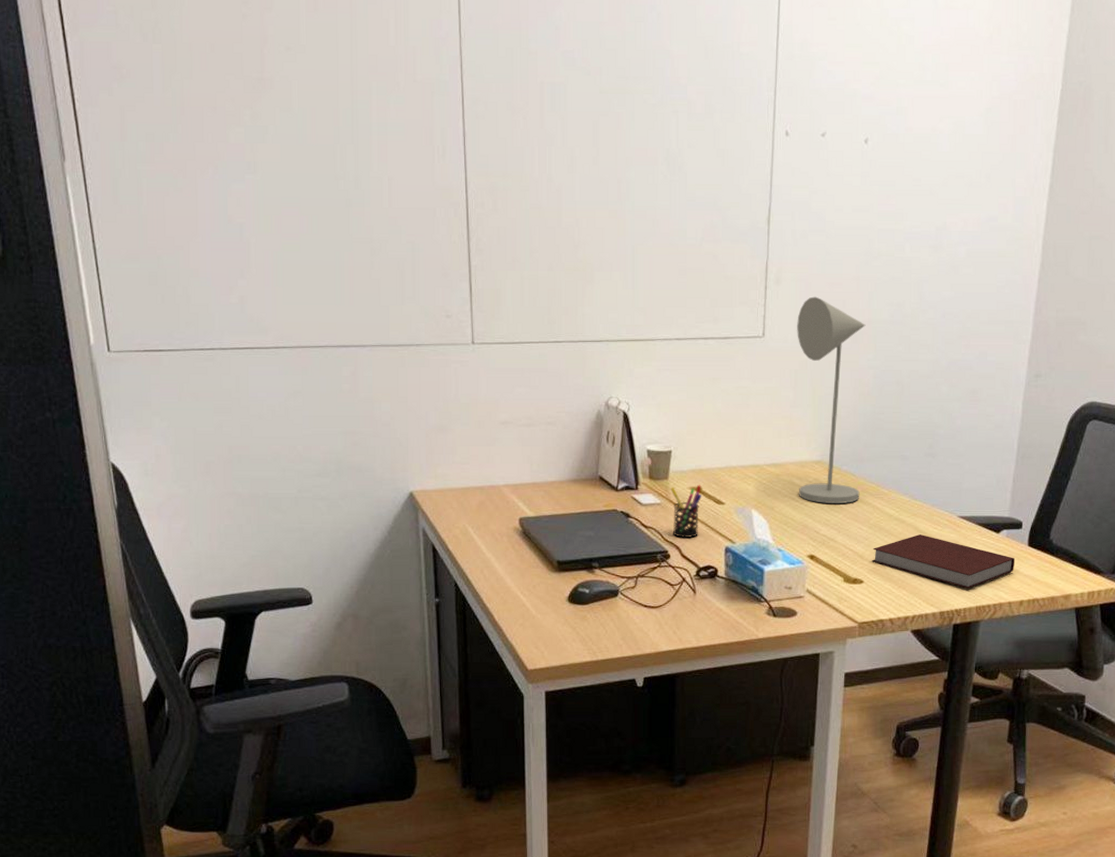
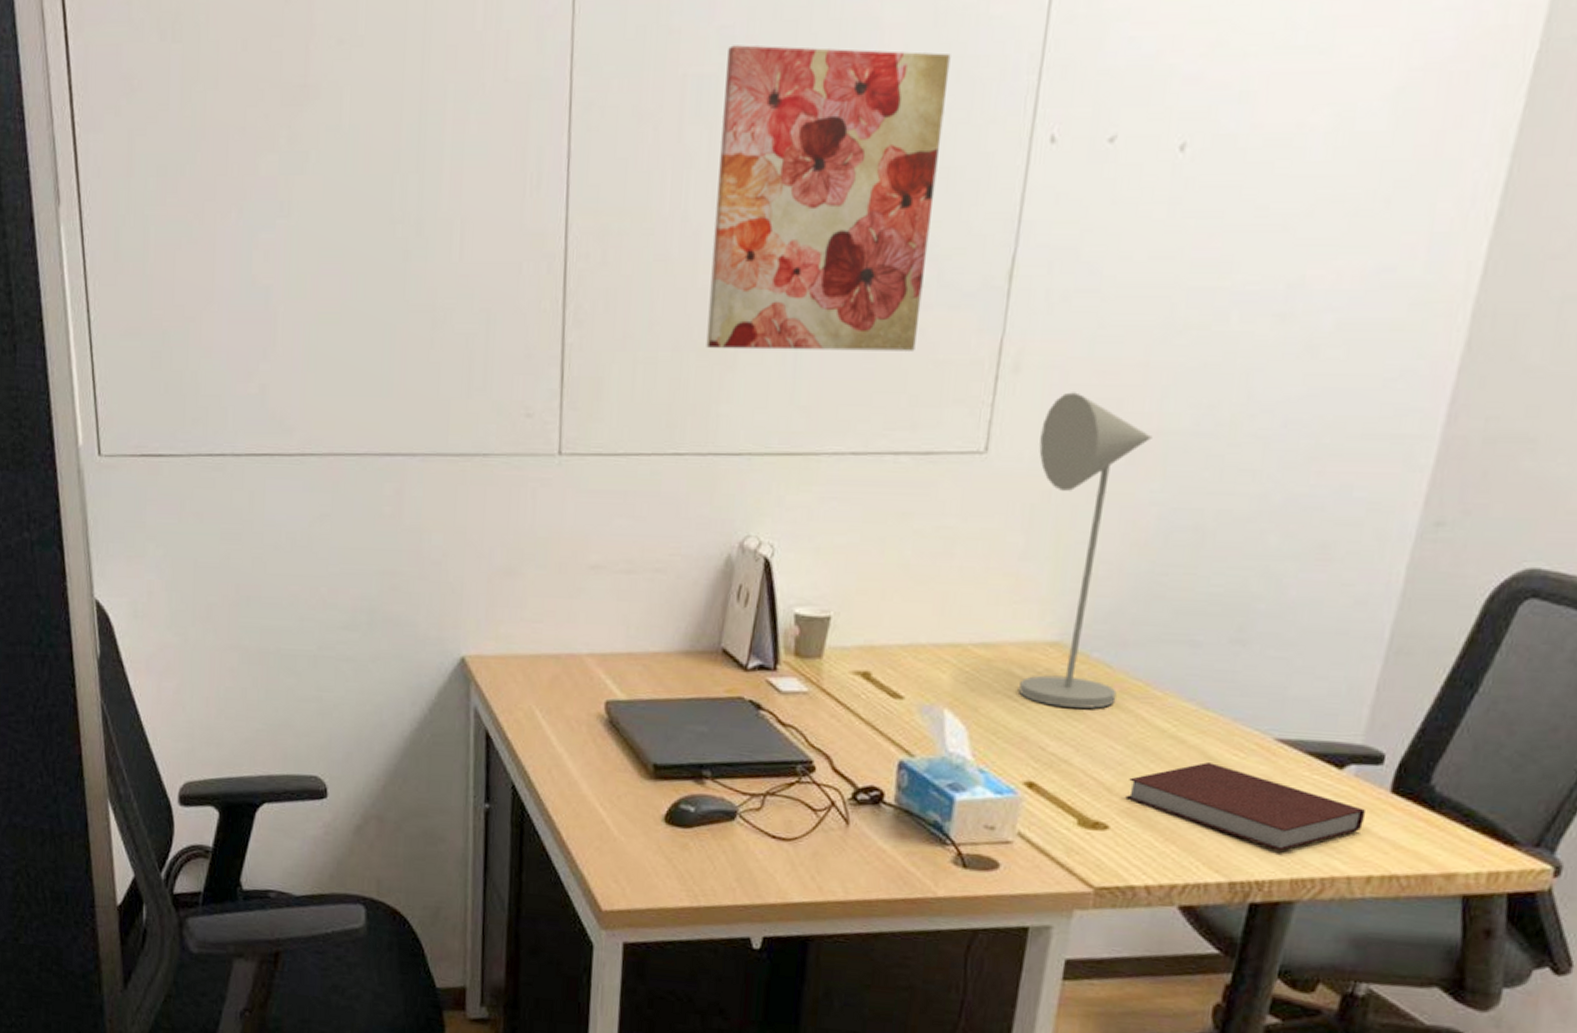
wall art: none [571,64,718,270] -> present [706,45,951,351]
pen holder: present [670,485,702,538] -> none [822,668,871,744]

